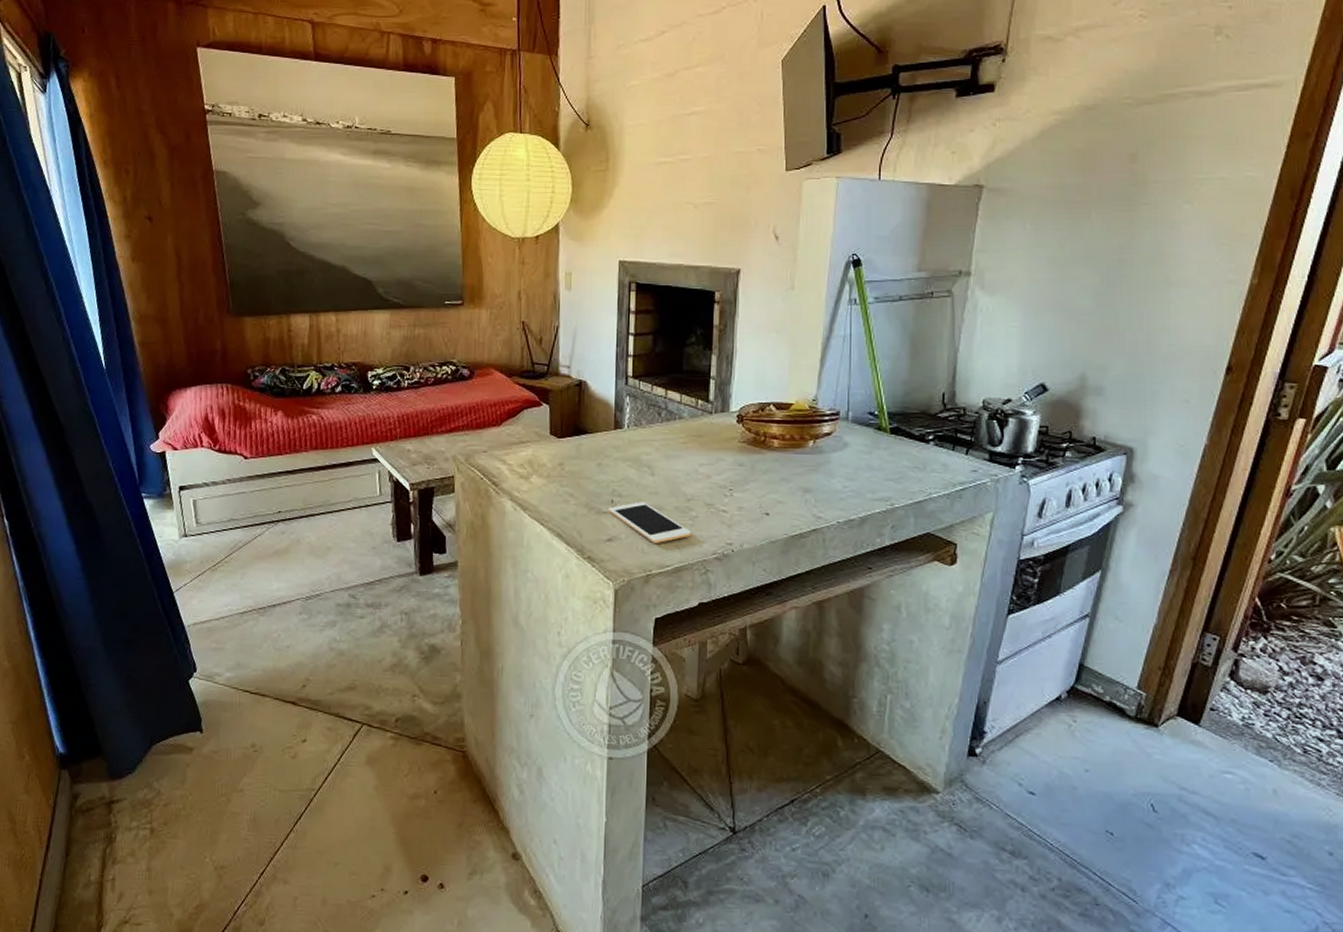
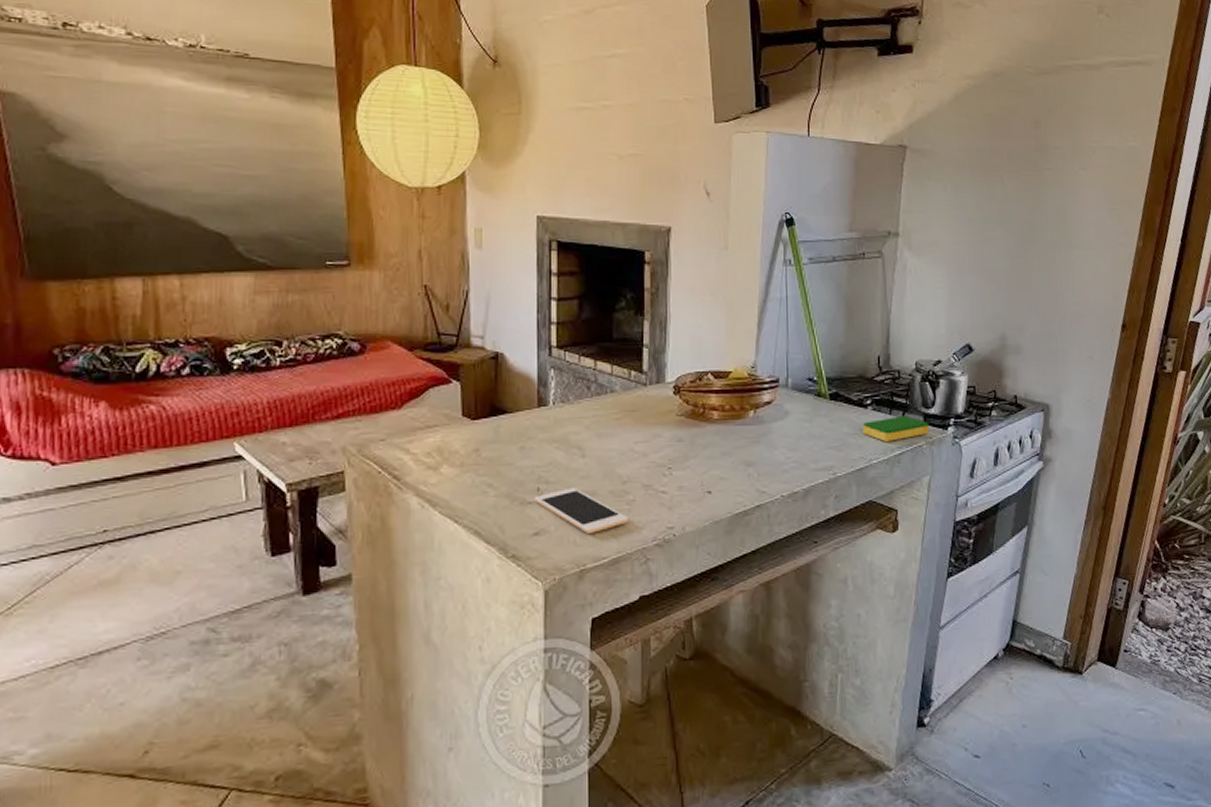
dish sponge: none [923,452,995,477] -> present [862,416,929,441]

